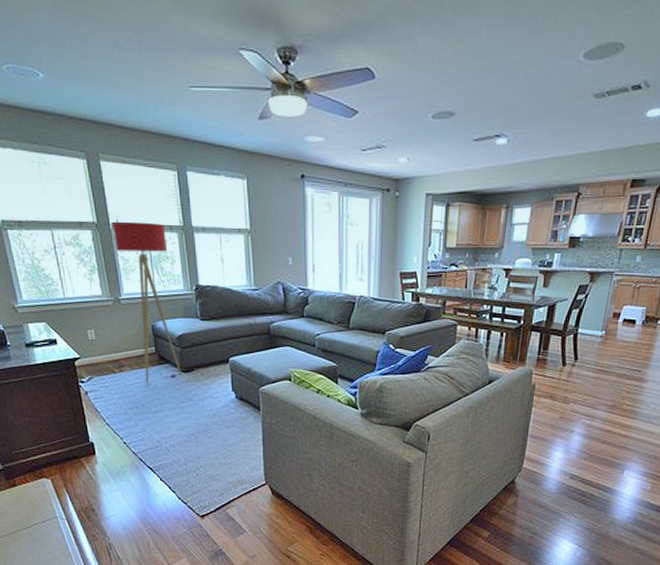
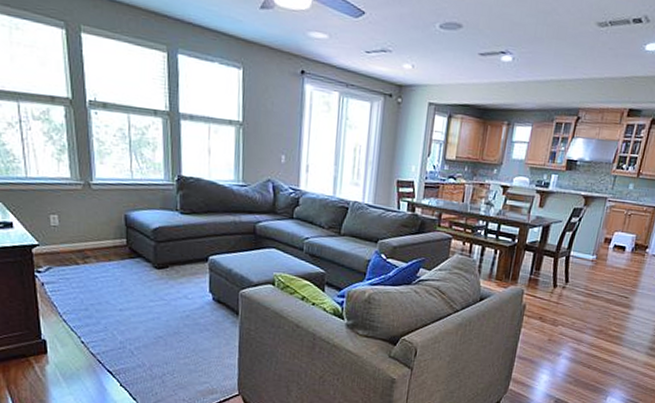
floor lamp: present [112,221,181,384] -> none [89,100,154,279]

